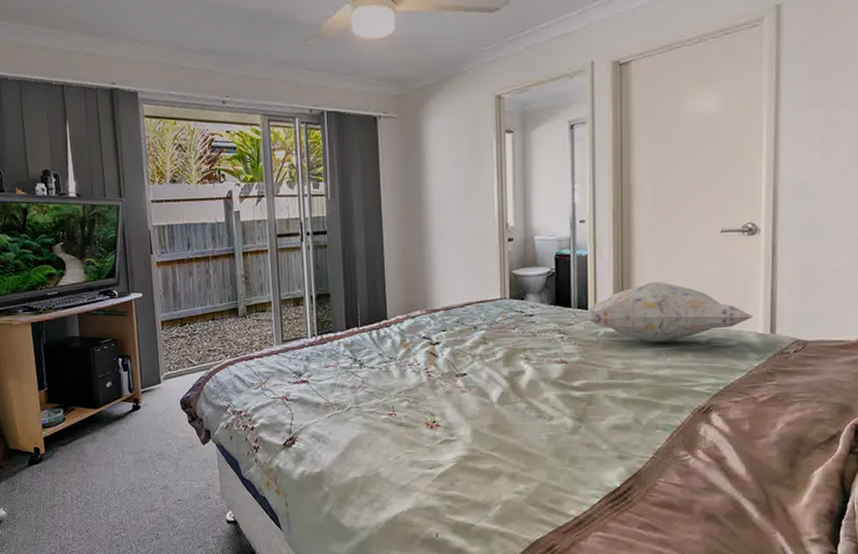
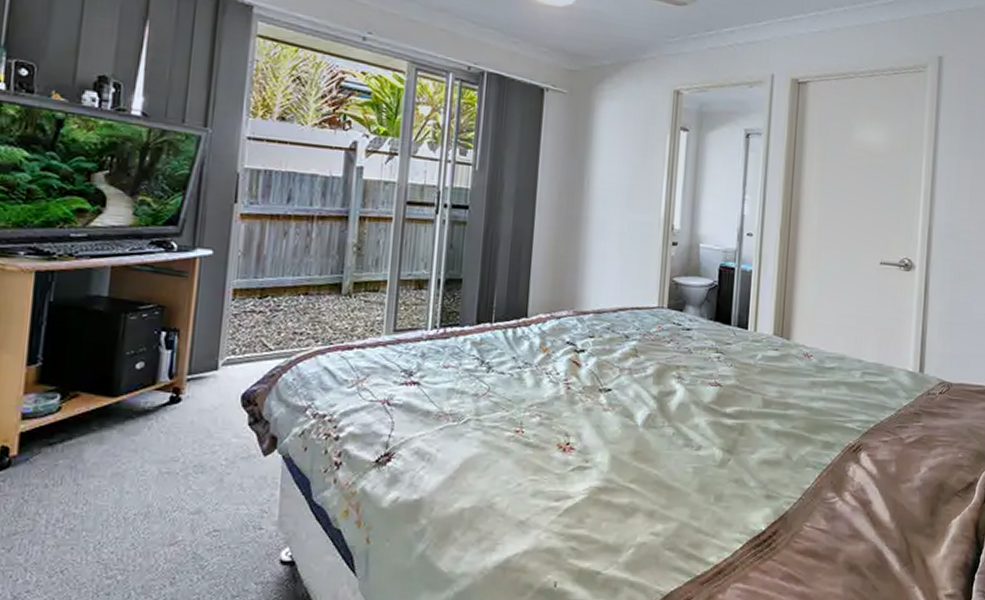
decorative pillow: present [587,282,753,343] -> none [746,307,904,372]

